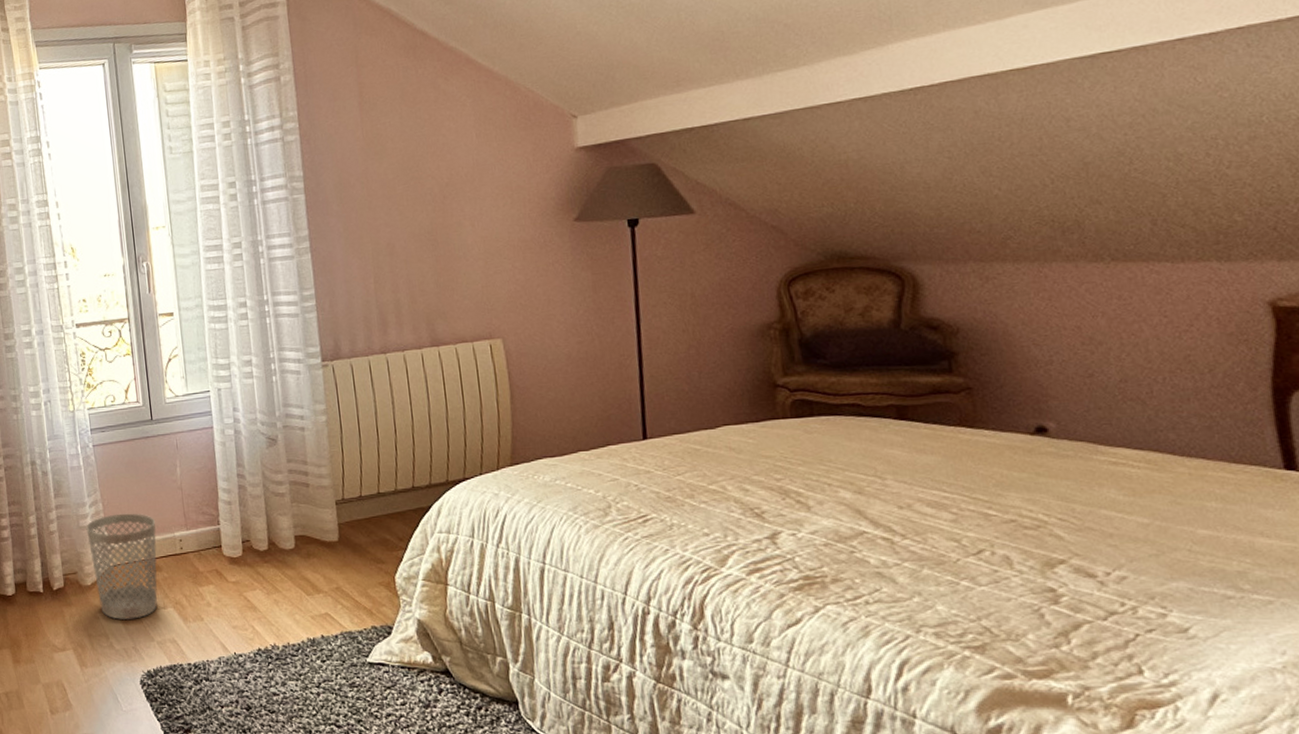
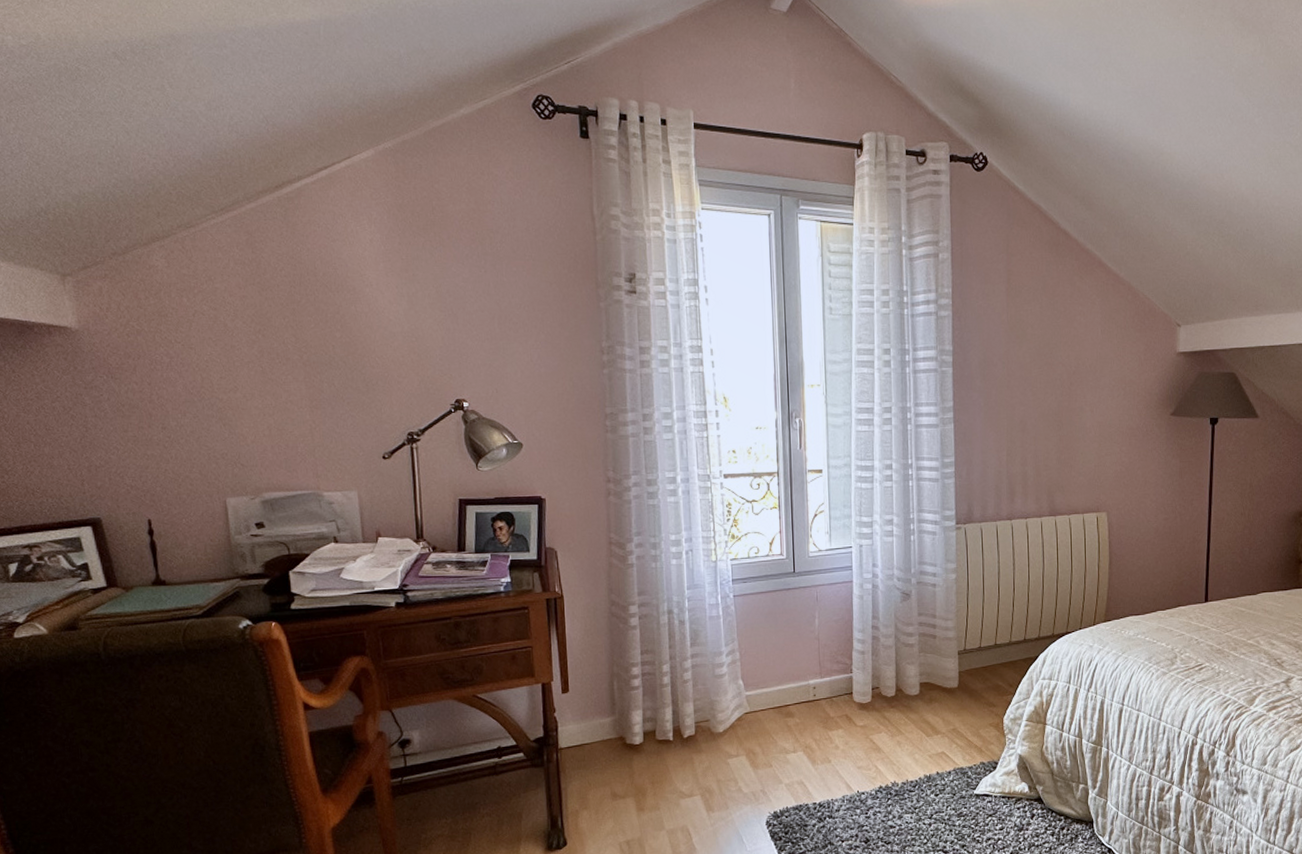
wastebasket: present [86,513,158,620] -> none [721,662,791,764]

